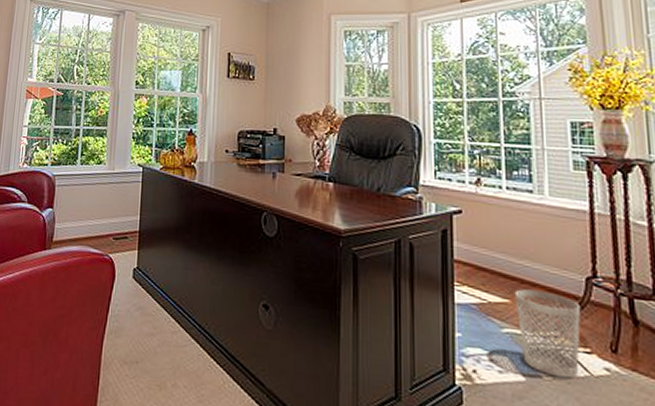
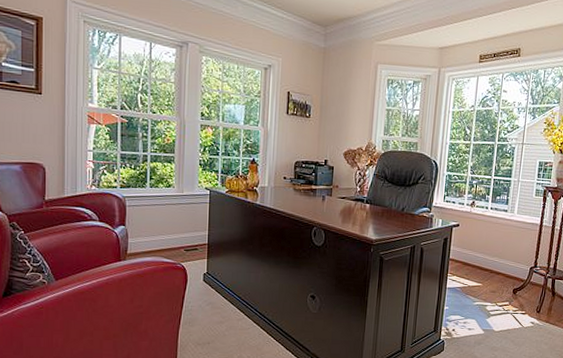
wastebasket: present [514,289,581,379] -> none [484,276,524,330]

